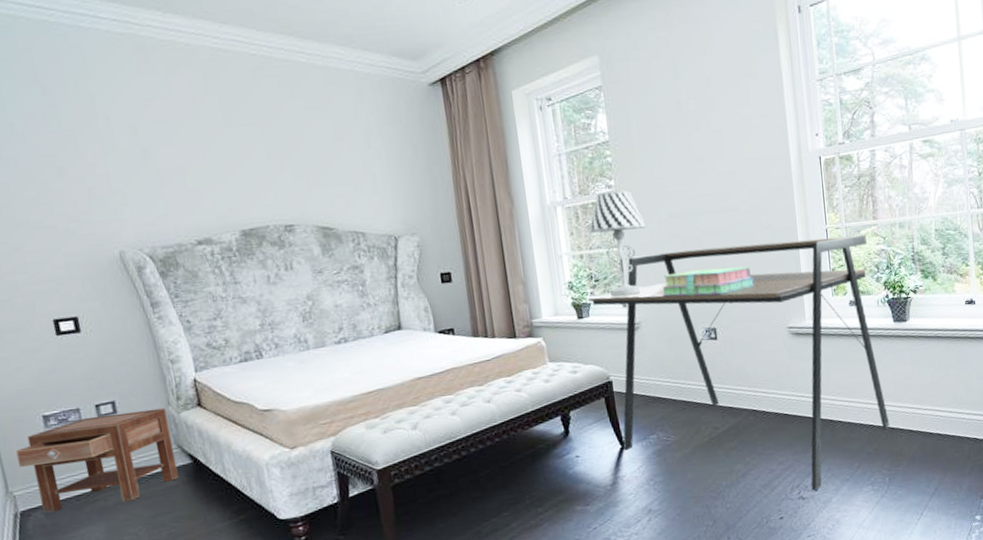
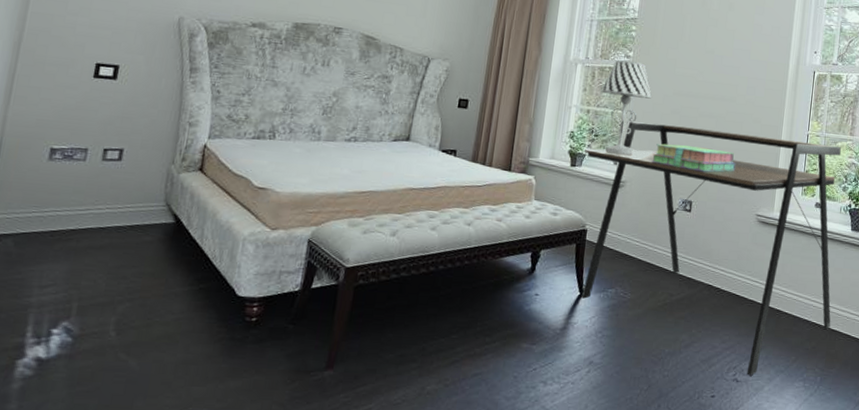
nightstand: present [16,408,179,513] -> none [9,159,168,248]

